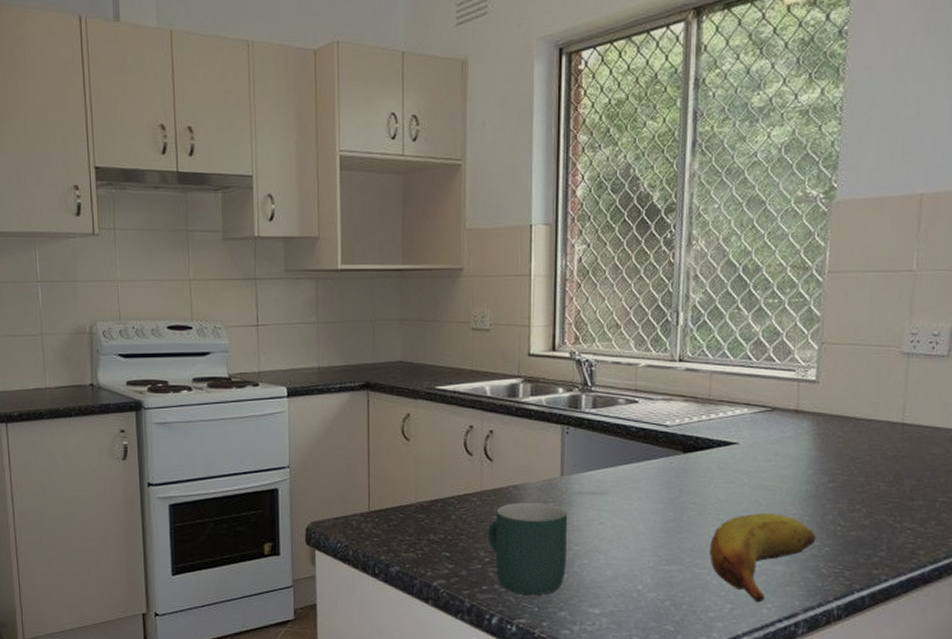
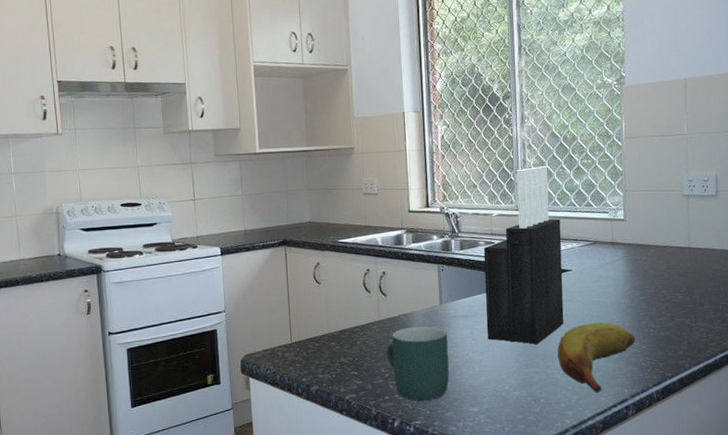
knife block: none [619,305,729,536] -> present [483,166,564,345]

